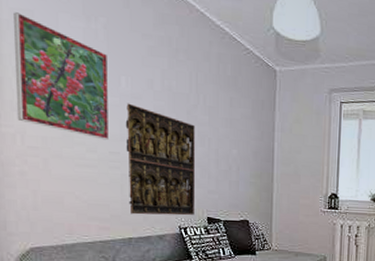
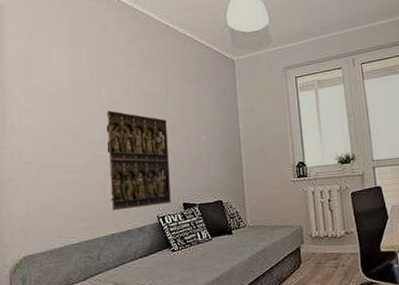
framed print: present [14,12,110,141] -> none [15,53,93,146]

